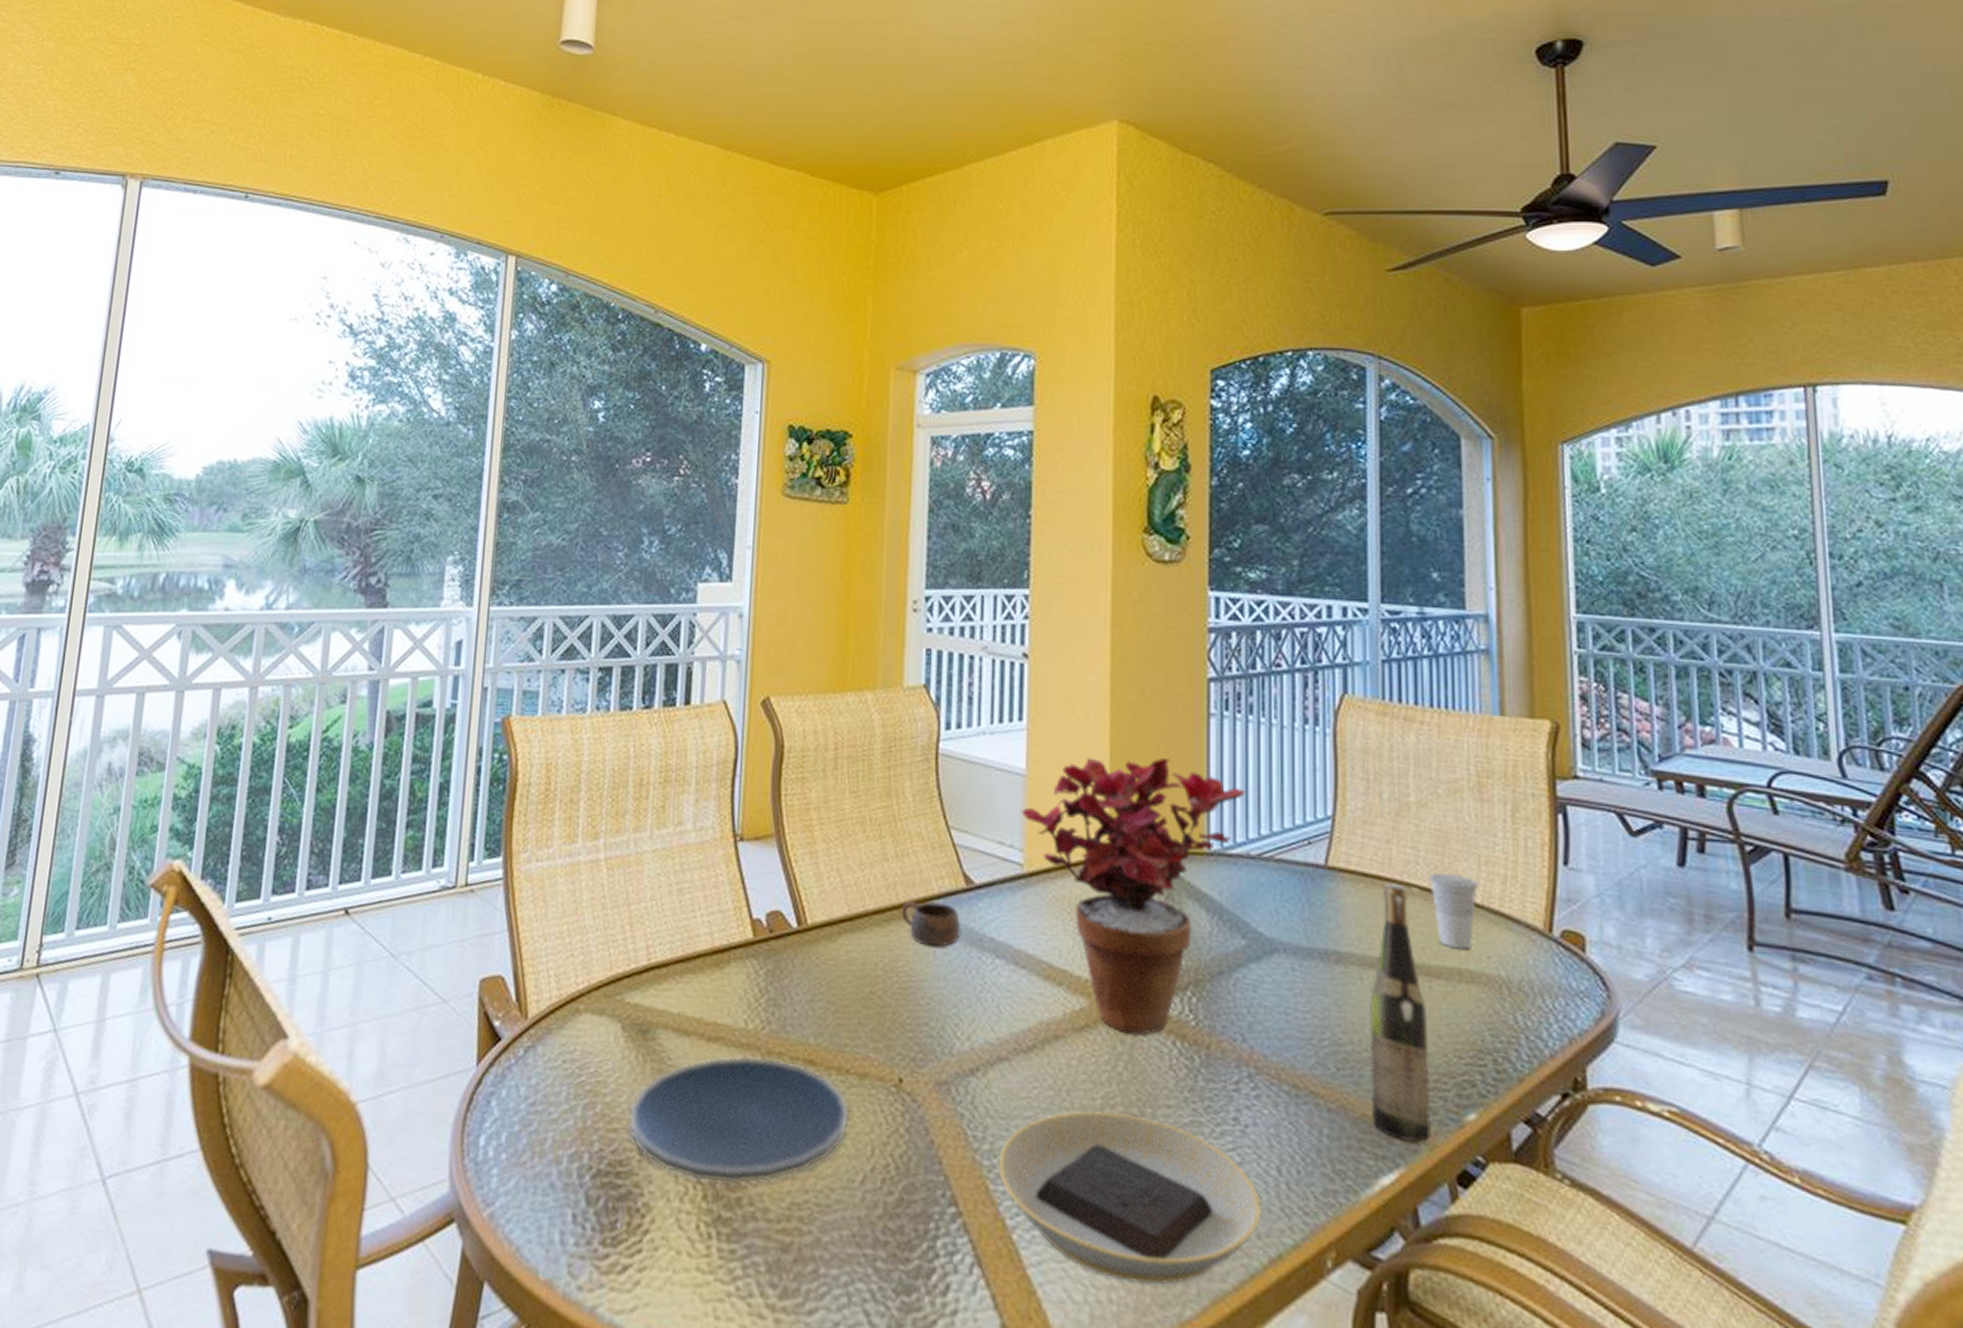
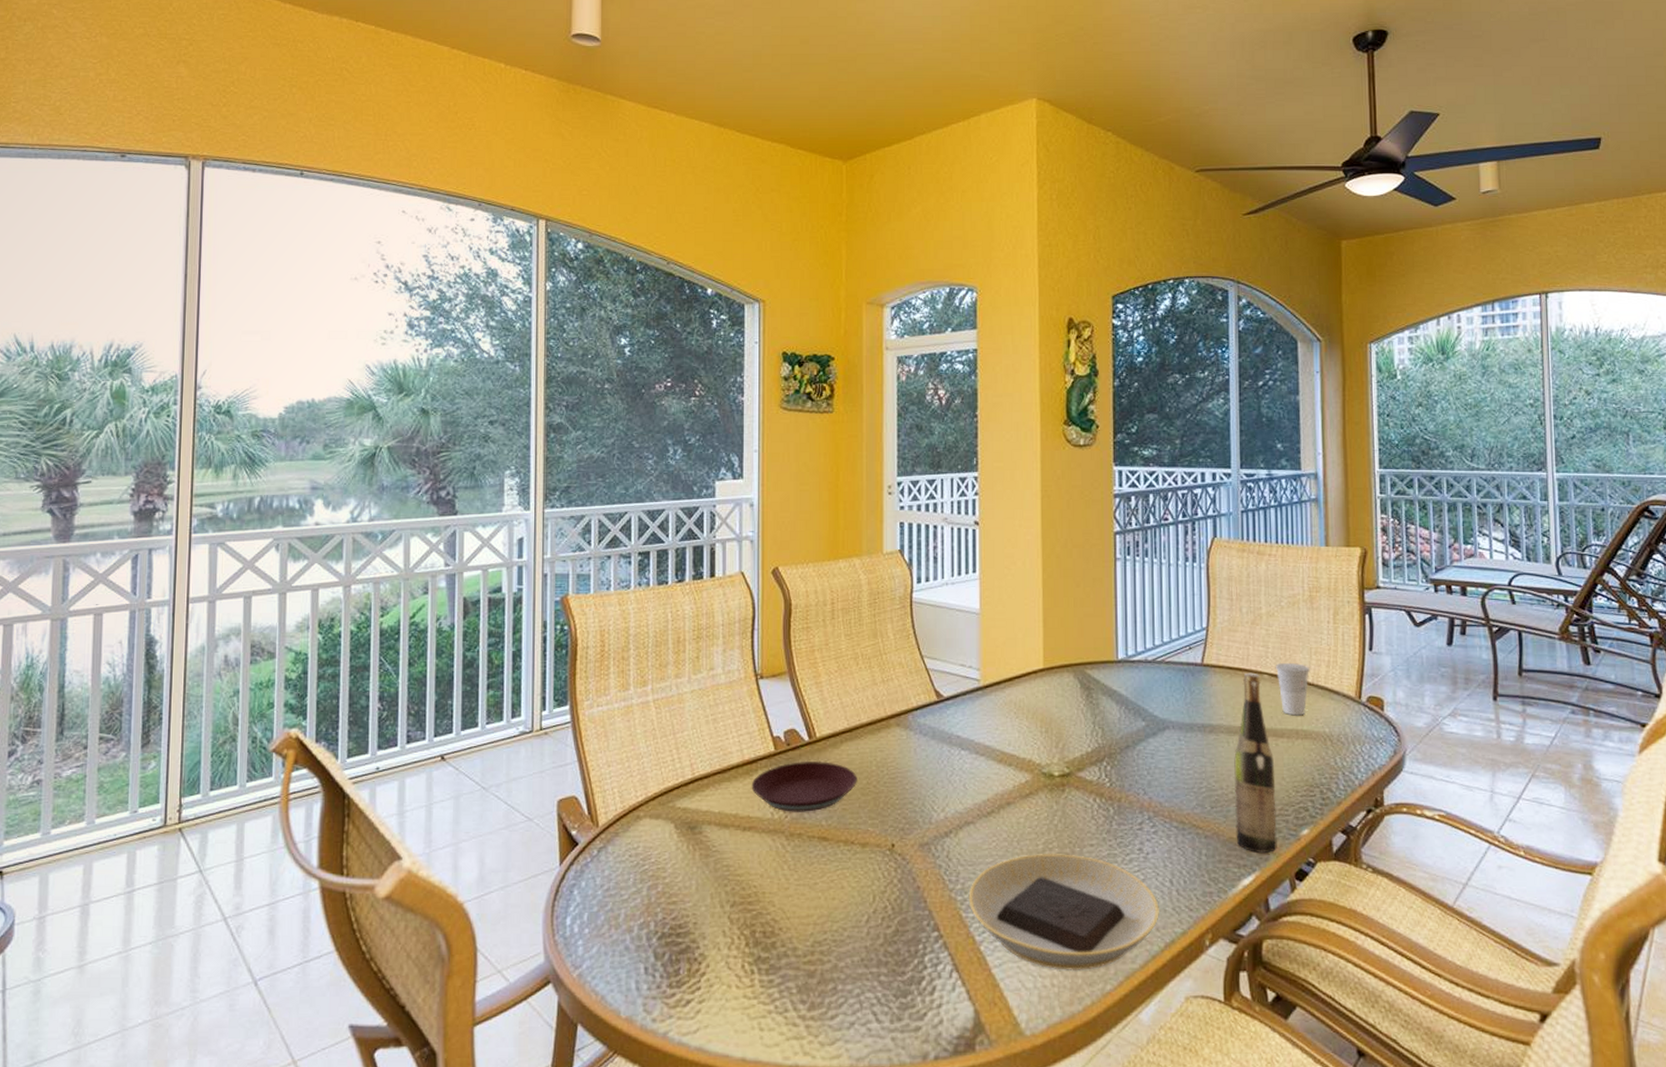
plate: present [628,1055,849,1185] -> none [685,838,855,934]
plate: none [721,954,858,1024] -> present [751,760,857,812]
cup: present [900,900,960,948] -> none [888,713,934,746]
potted plant: present [1021,757,1246,1036] -> none [977,594,1143,797]

